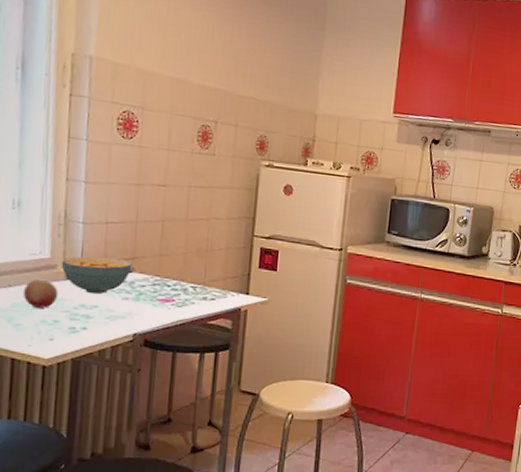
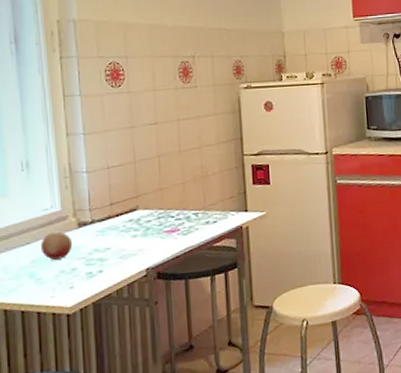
cereal bowl: present [61,256,133,294] -> none [71,199,137,237]

